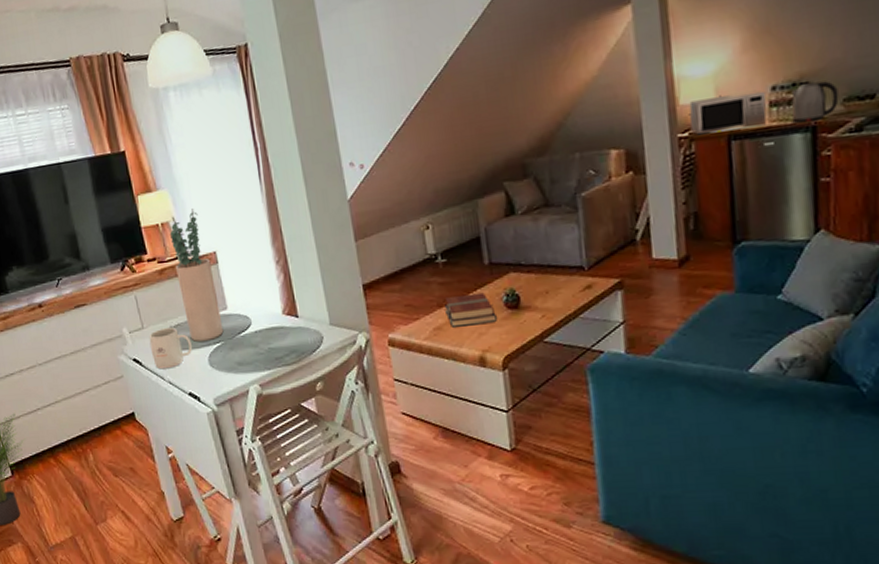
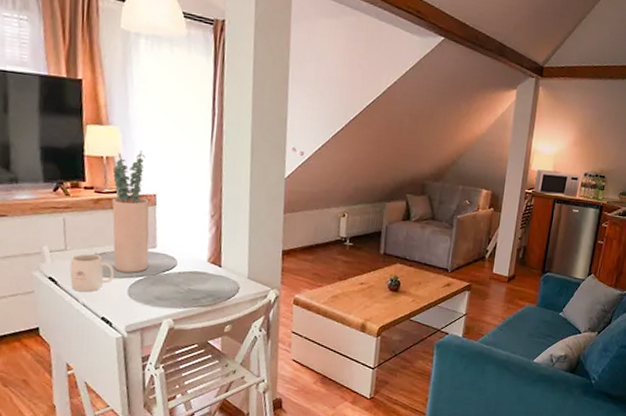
books: present [445,292,497,327] -> none [344,273,381,299]
kettle: present [790,81,839,124] -> none [591,176,619,204]

